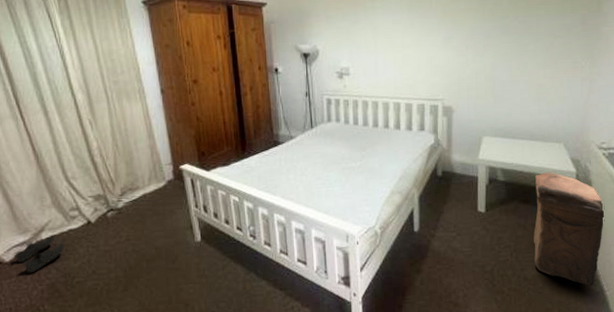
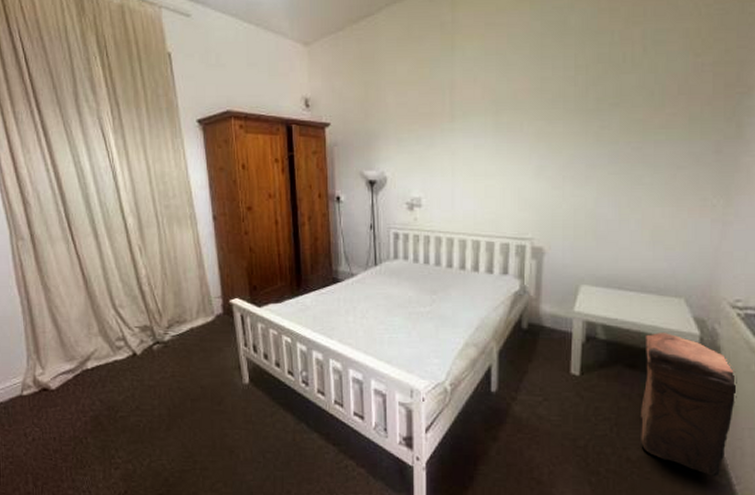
shoe: present [13,235,65,274] -> none [59,365,110,404]

